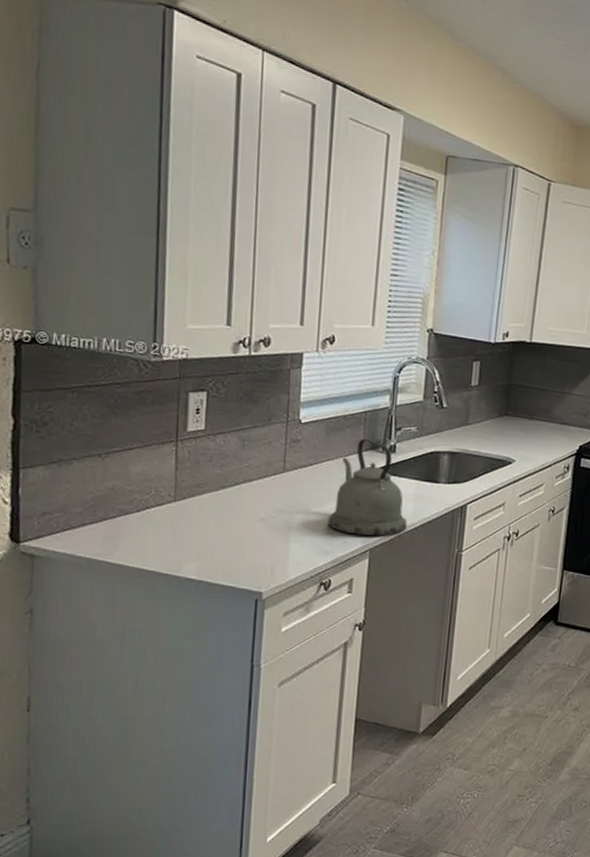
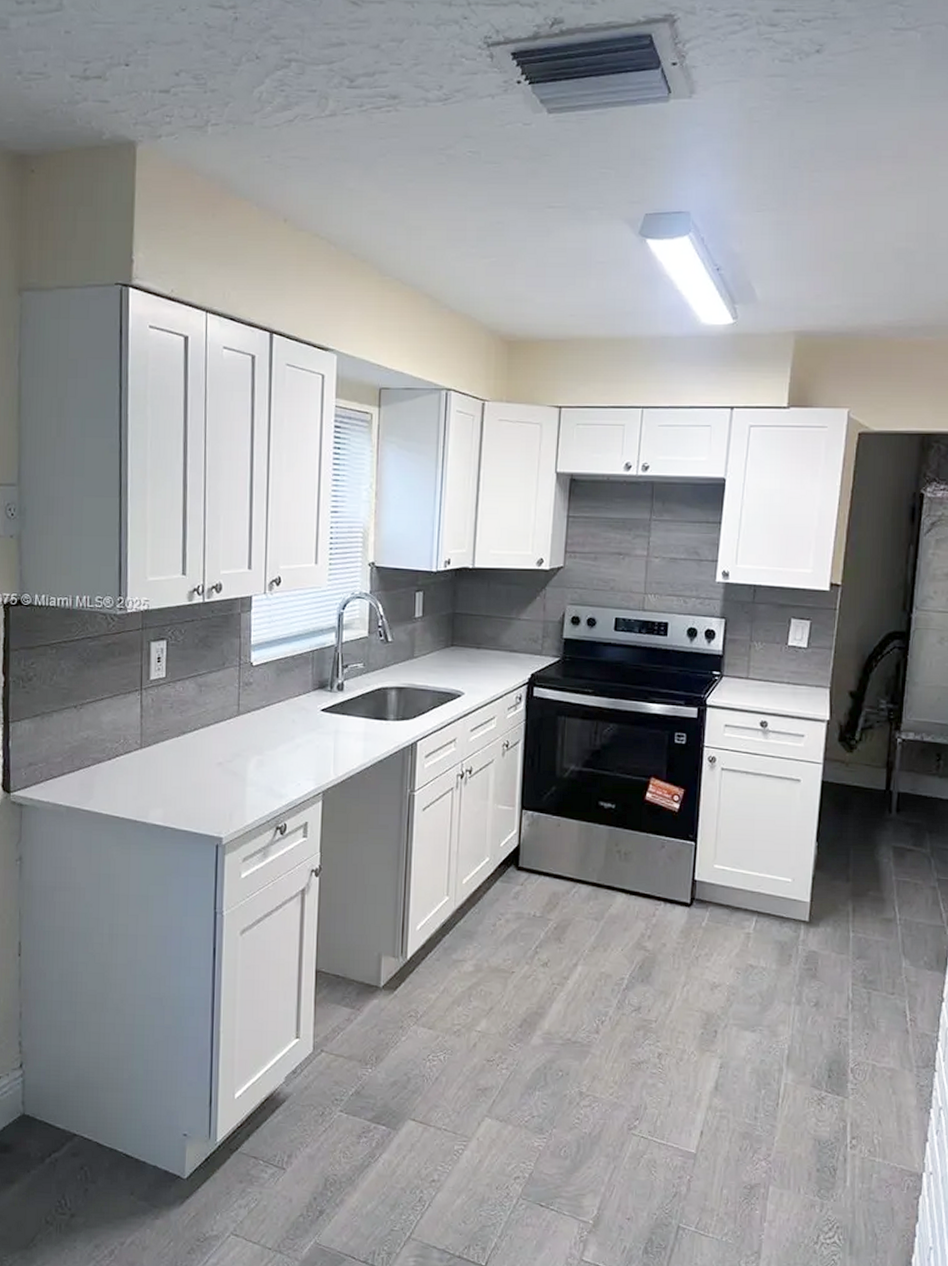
kettle: present [327,439,407,536] -> none [281,678,358,778]

